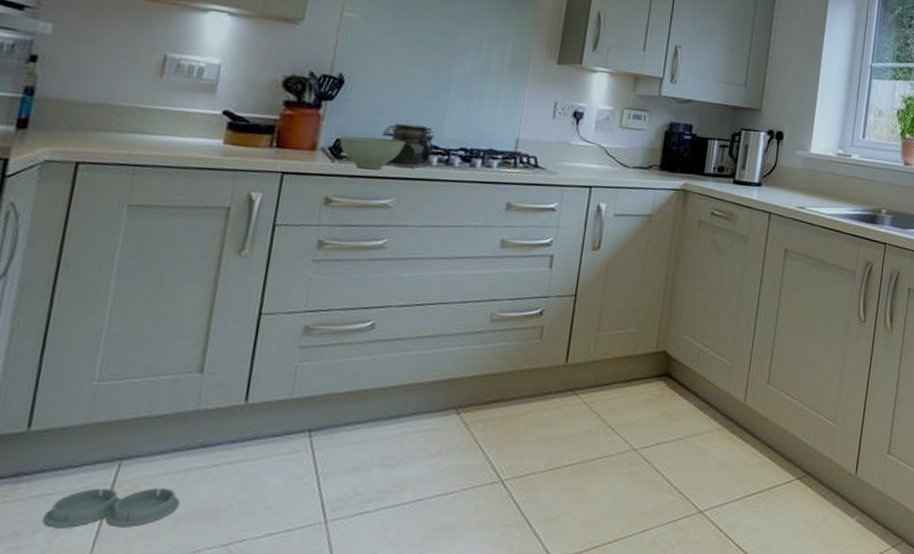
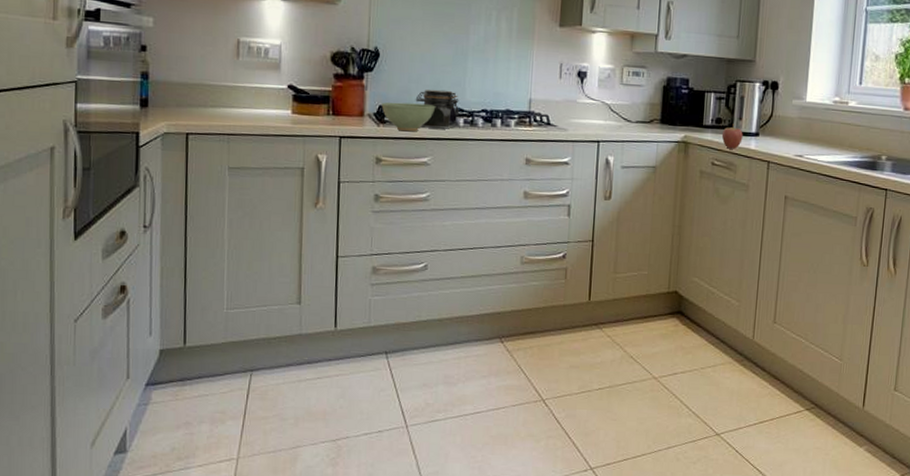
pet bowl: present [43,488,180,529] -> none [205,392,297,422]
fruit: none [723,173,746,199] -> present [721,124,743,149]

